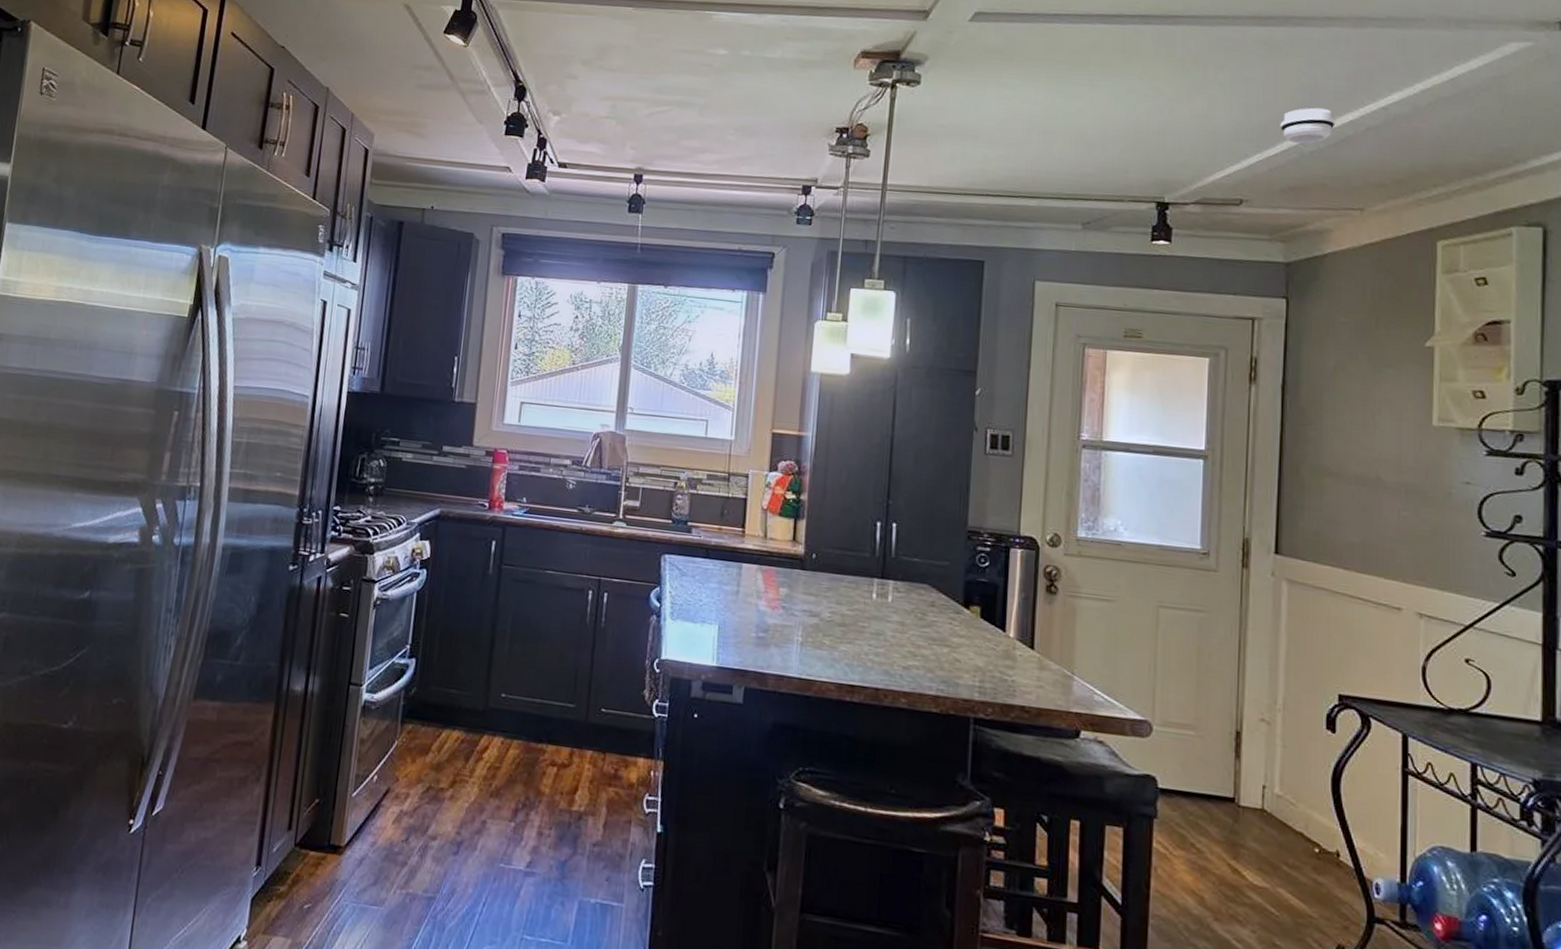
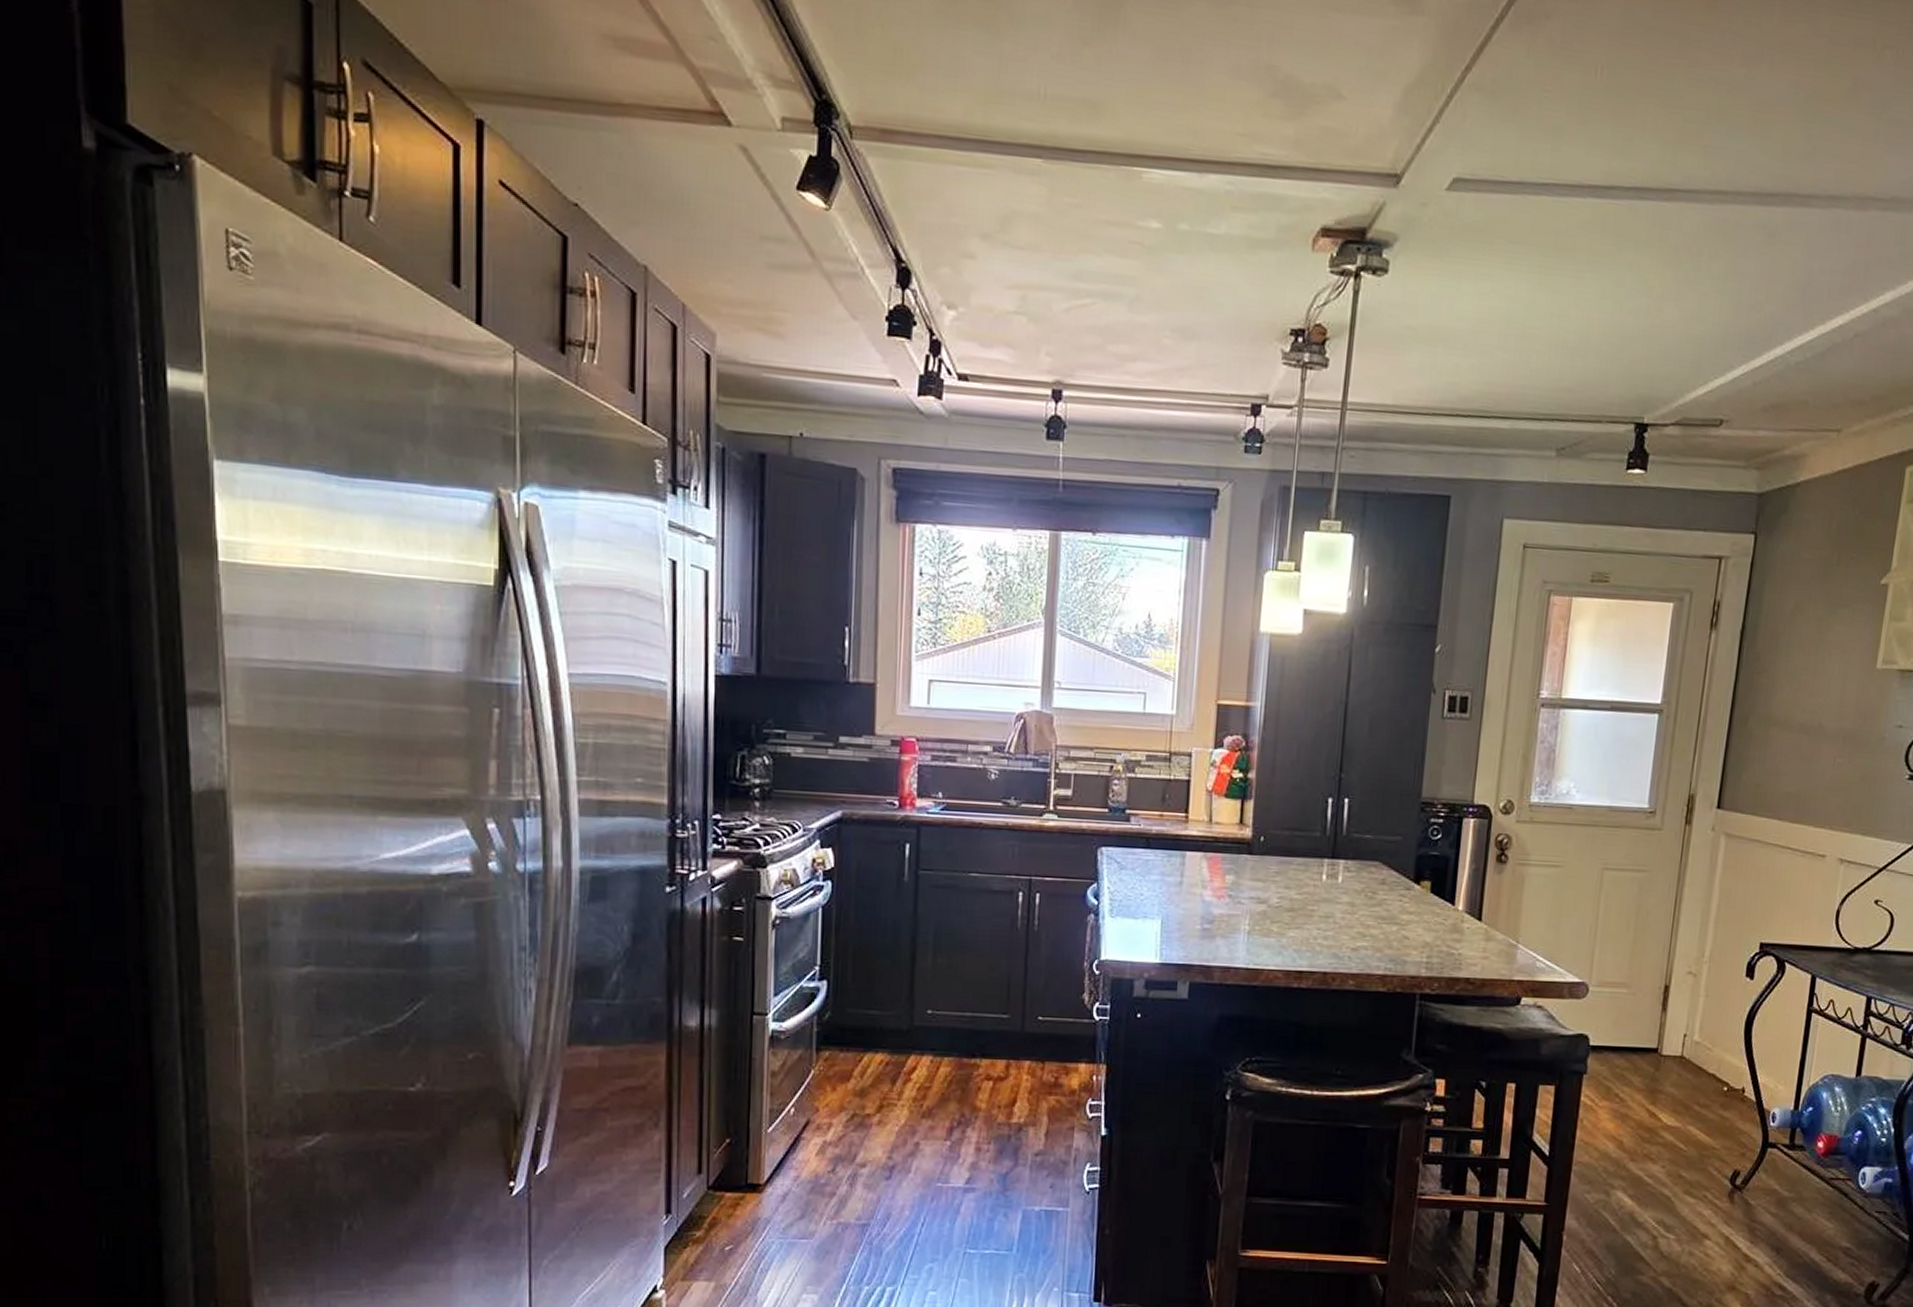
smoke detector: present [1280,107,1336,144] -> none [1769,308,1825,353]

